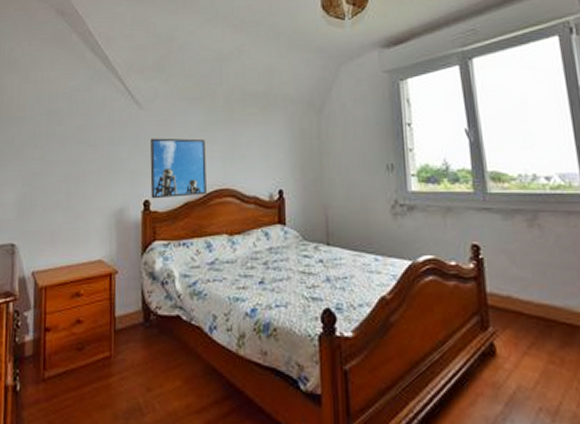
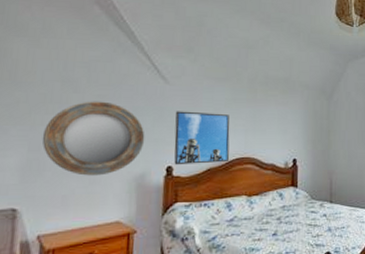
home mirror: none [33,132,122,211] -> present [42,101,145,176]

